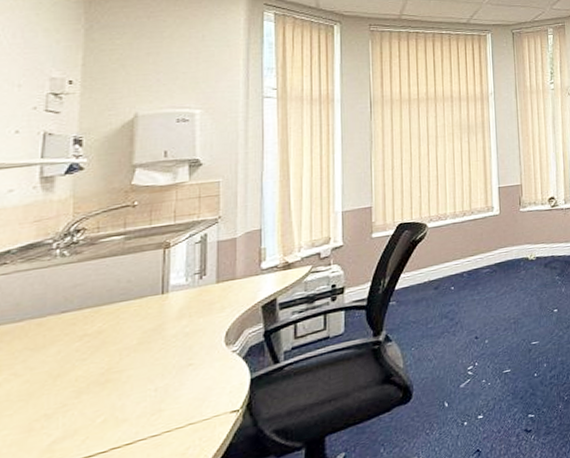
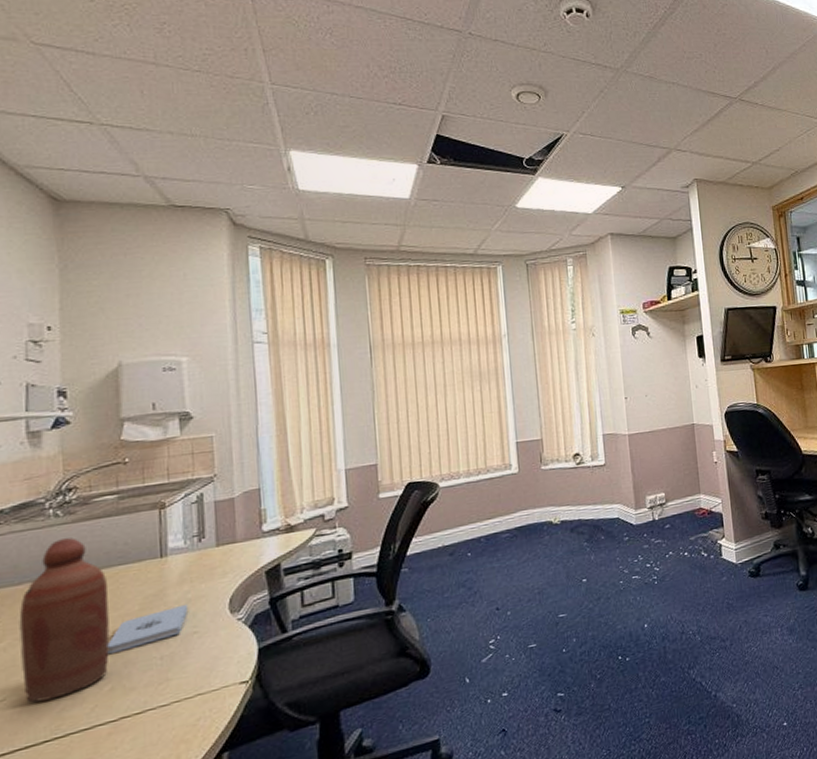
bottle: none [15,276,109,437] -> present [19,537,110,703]
notepad: none [103,337,186,388] -> present [107,604,189,655]

